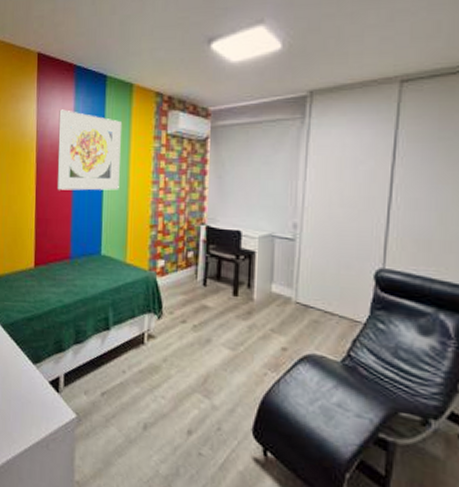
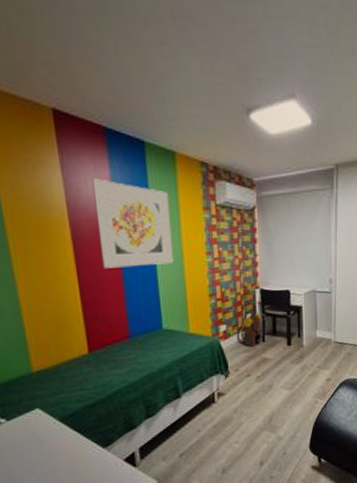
backpack: none [174,252,206,290] -> present [236,313,263,347]

